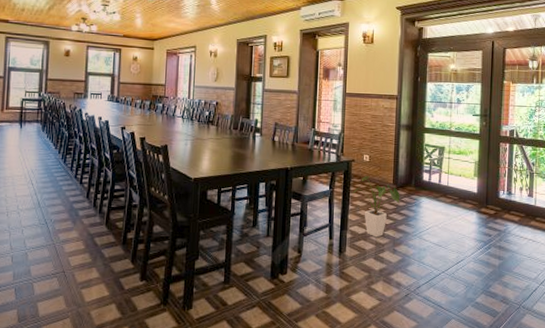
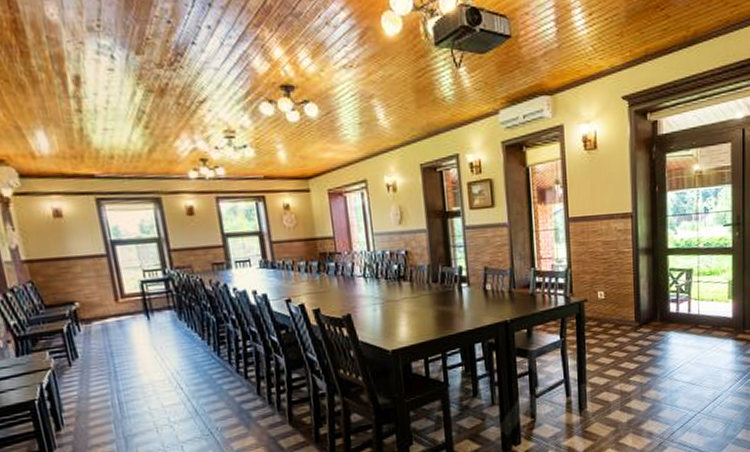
house plant: present [353,175,400,238] -> none [589,315,645,387]

